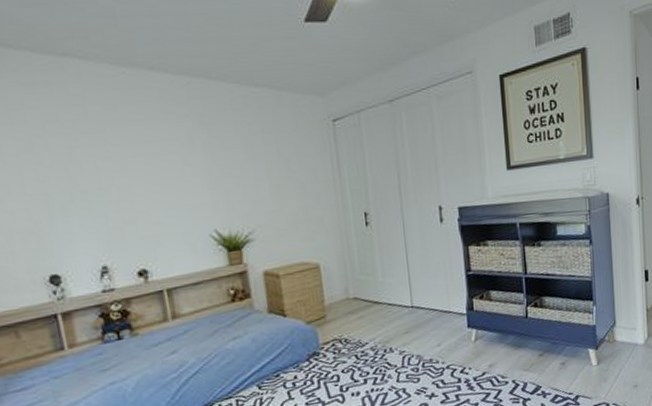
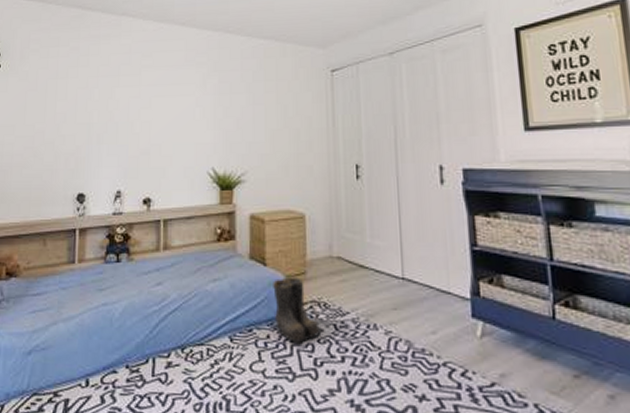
boots: none [294,321,346,379] -> present [273,277,323,345]

